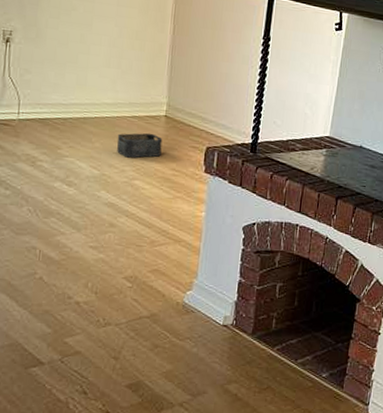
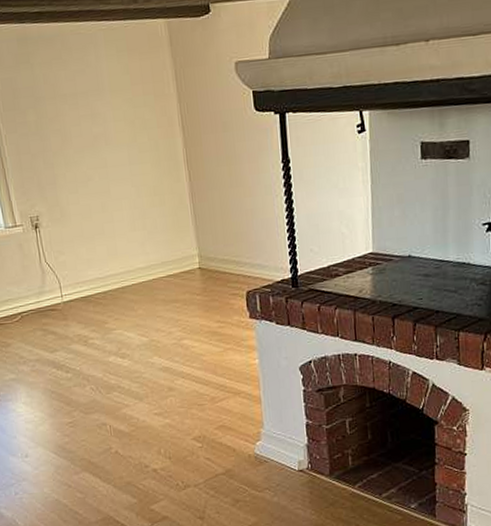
storage bin: present [116,133,163,158] -> none [157,288,203,319]

